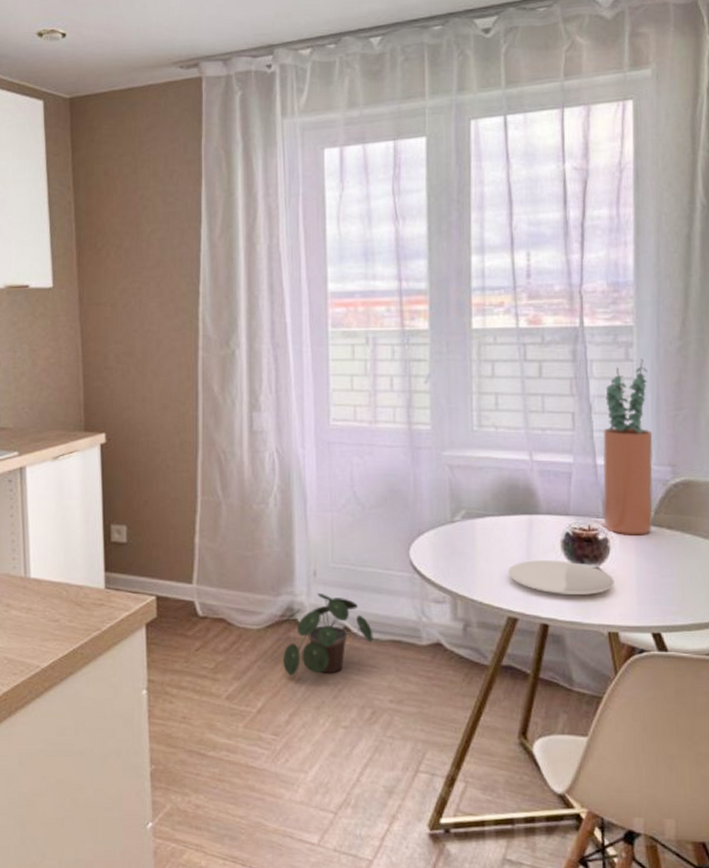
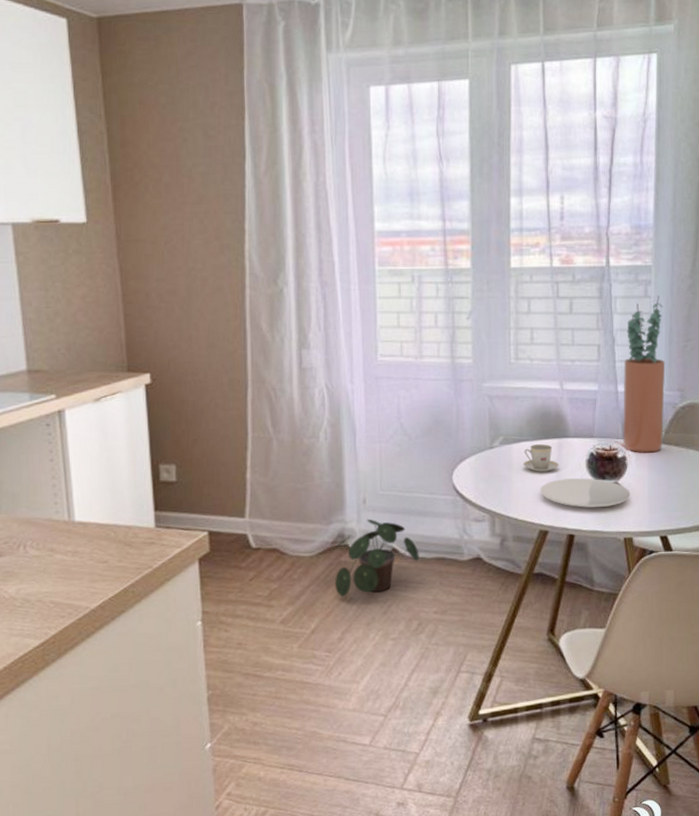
teacup: none [488,520,530,551] -> present [522,444,560,472]

